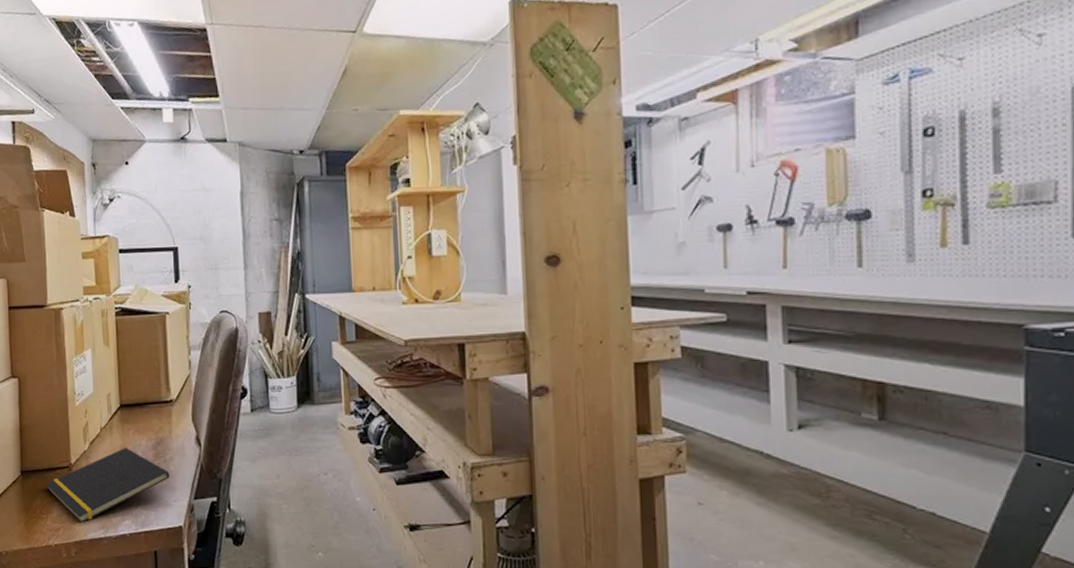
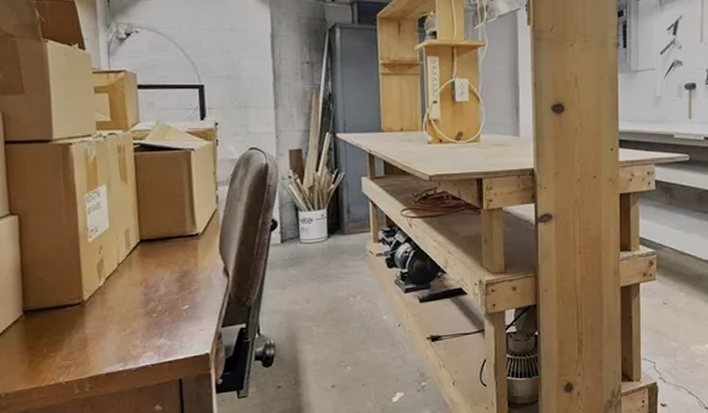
notepad: present [46,448,170,523] -> none [53,282,196,358]

